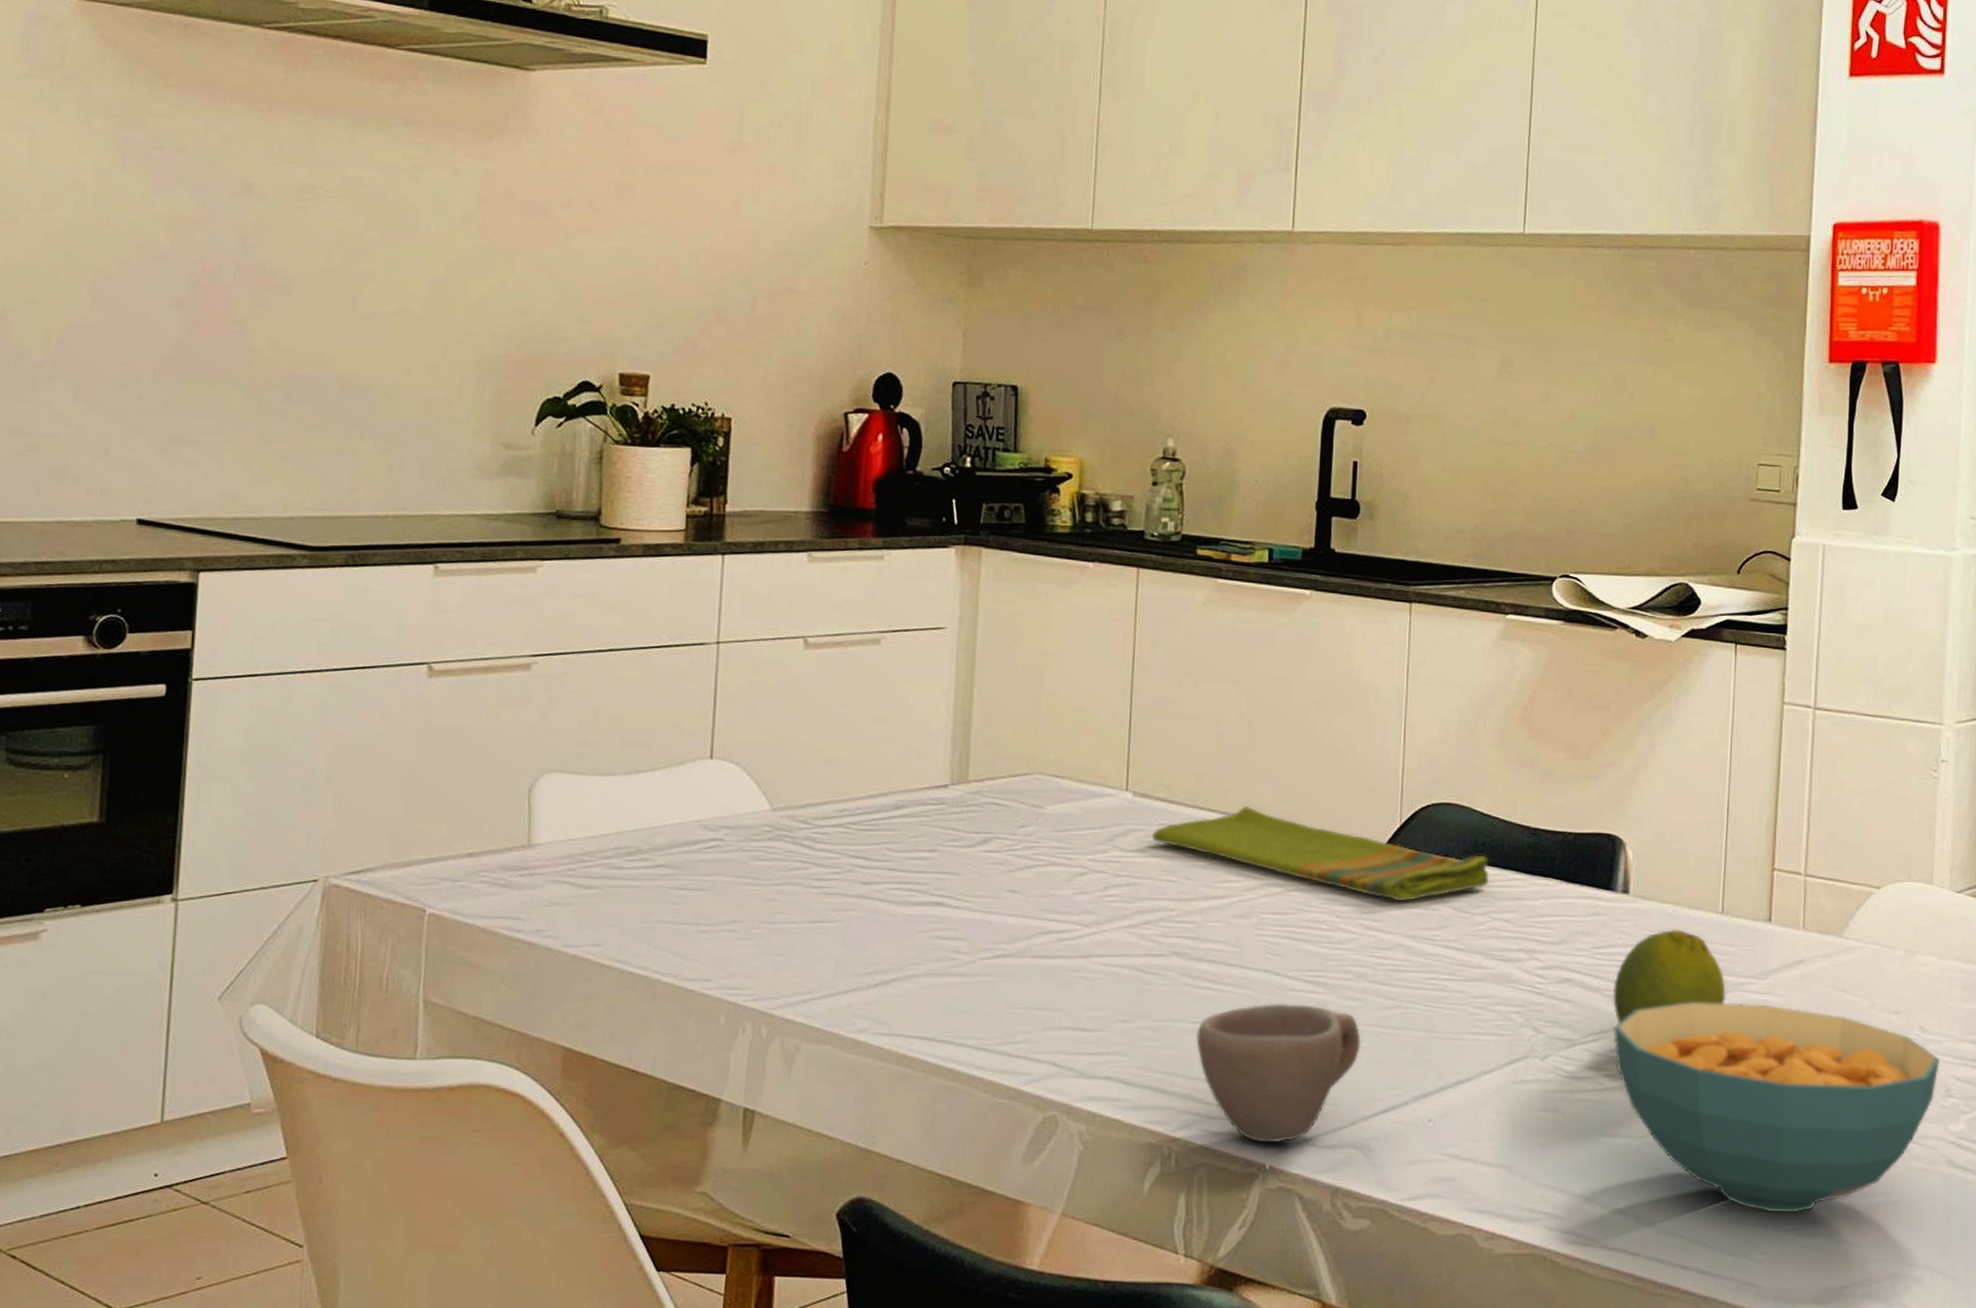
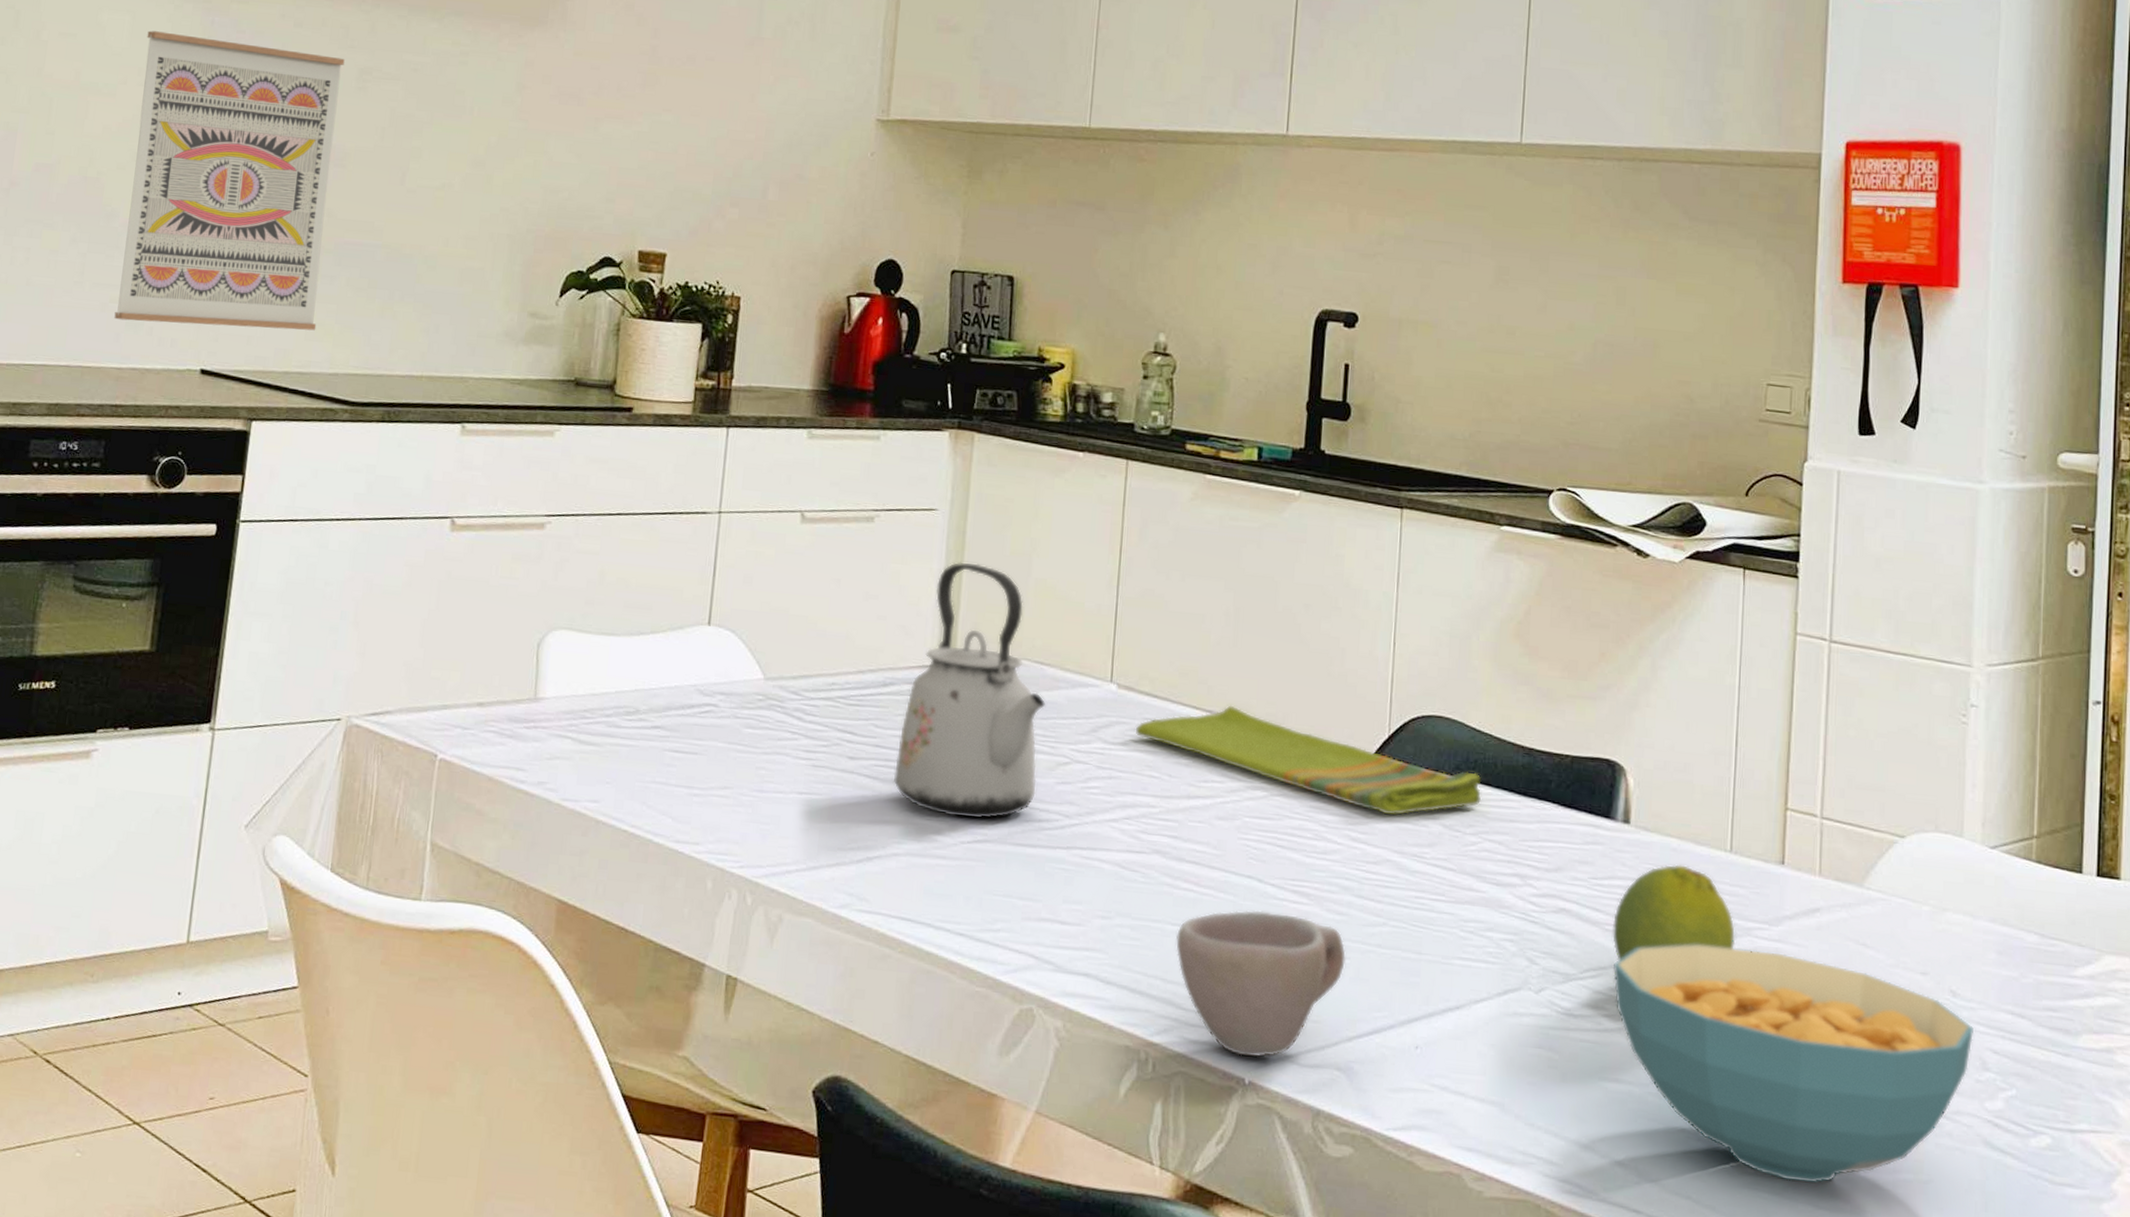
wall art: none [33,149,281,472] -> present [114,30,345,331]
kettle: none [908,680,1062,935] -> present [893,562,1046,819]

